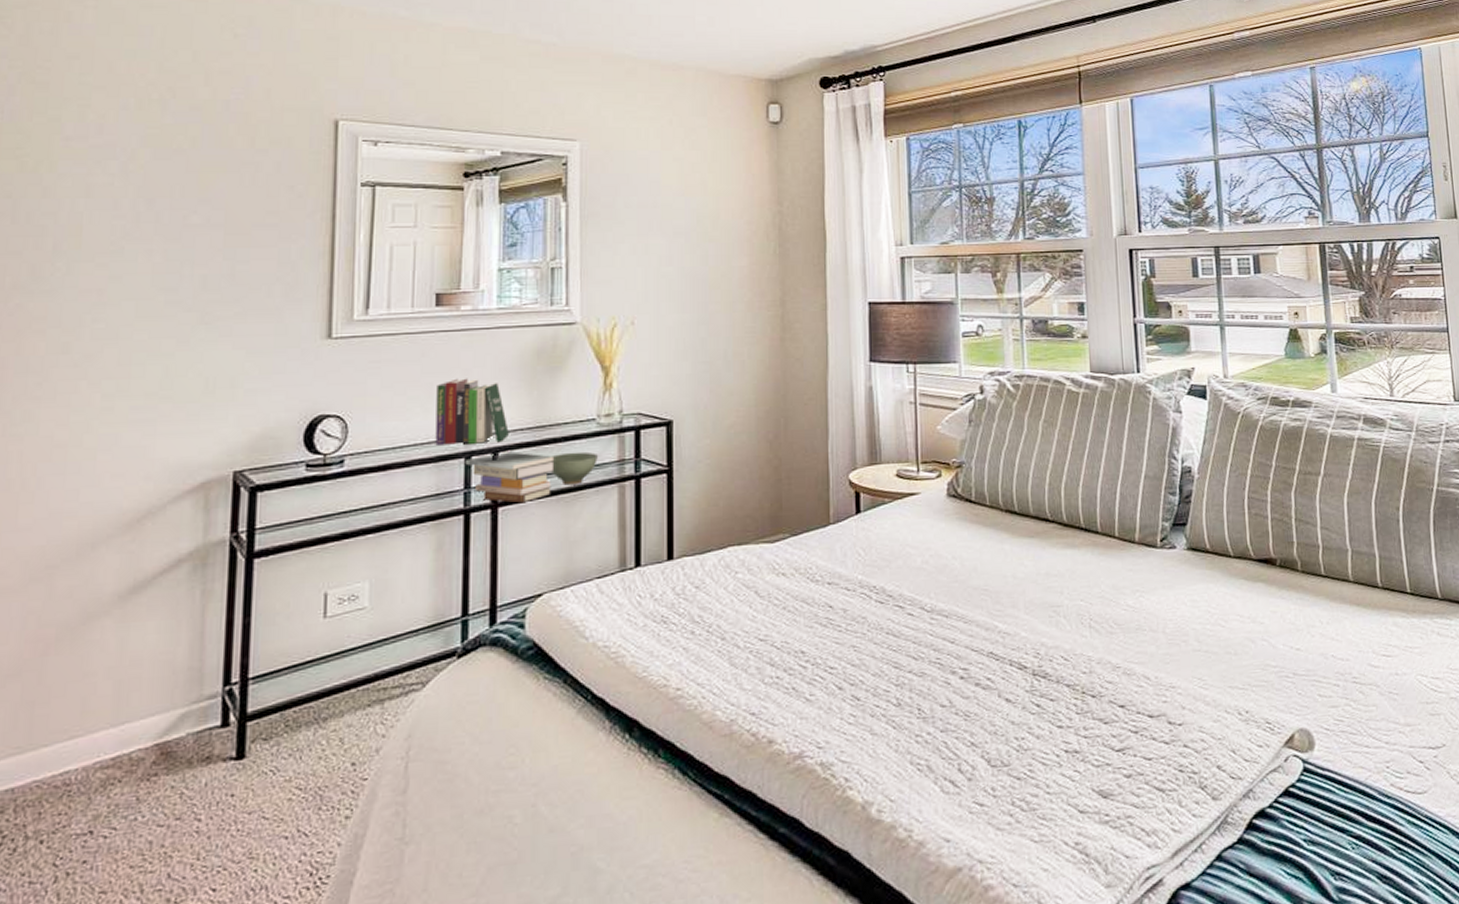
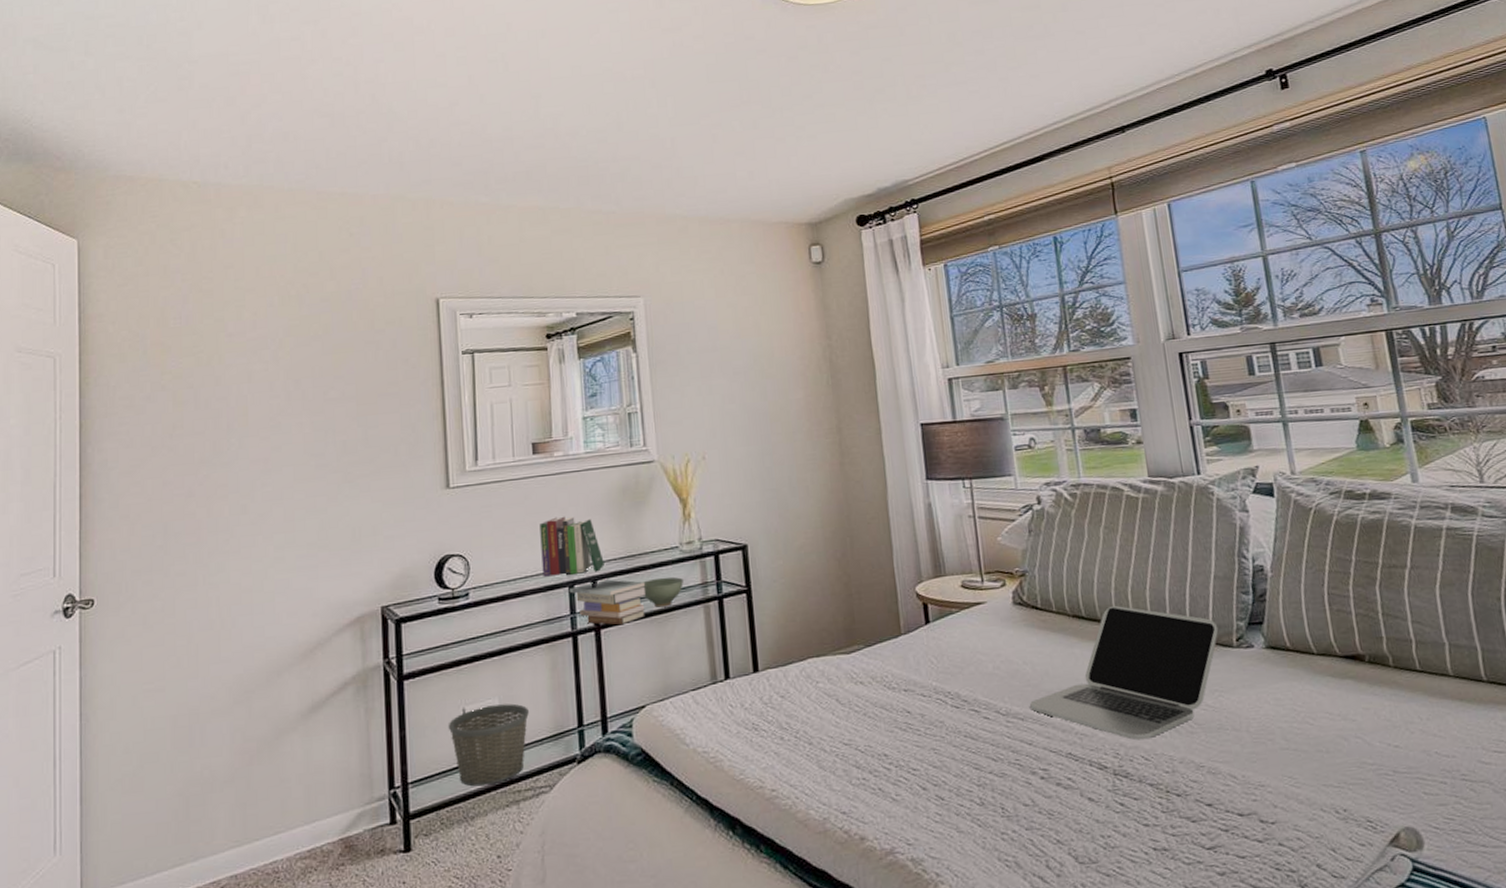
basket: none [305,588,405,683] -> present [449,703,529,787]
laptop: none [956,501,1145,640] -> present [1030,605,1219,741]

